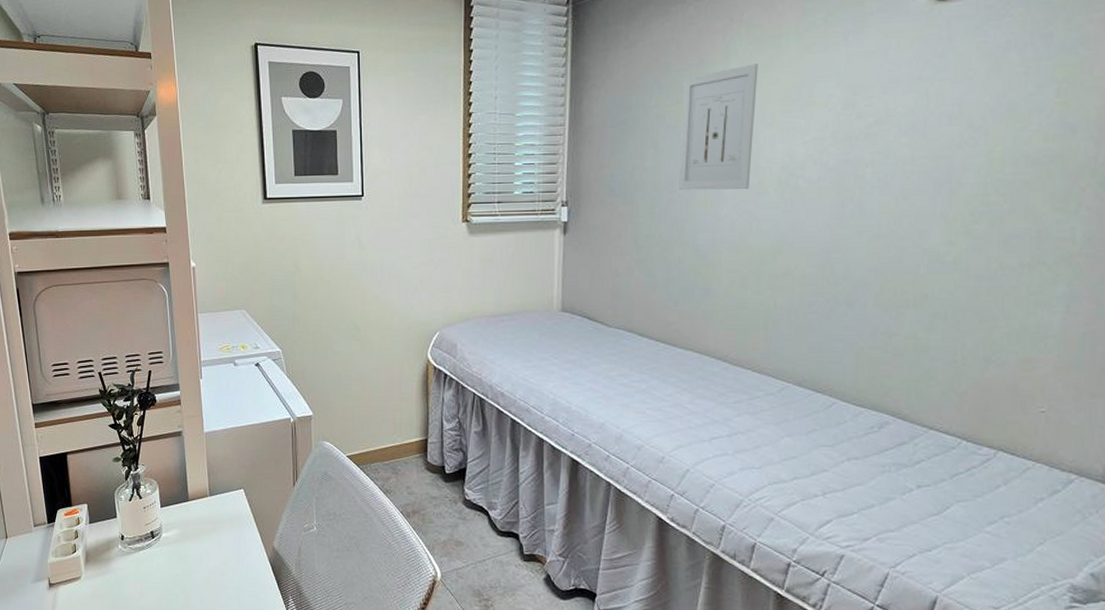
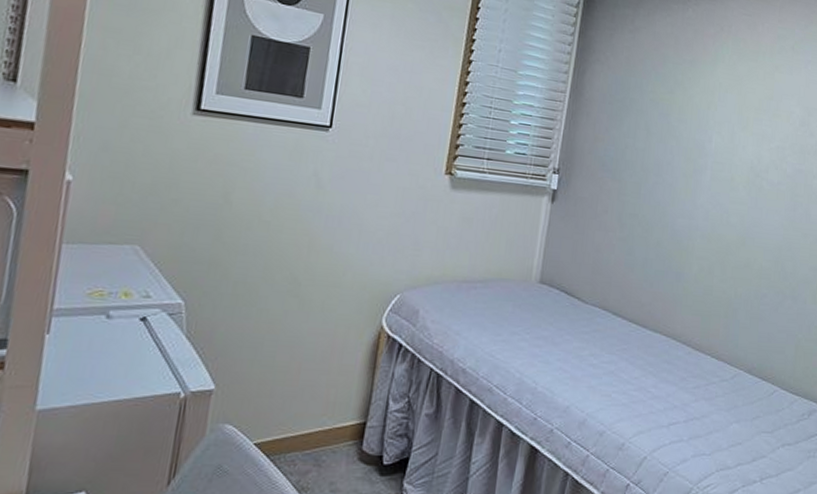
wall art: present [679,64,758,191] -> none [664,71,740,183]

